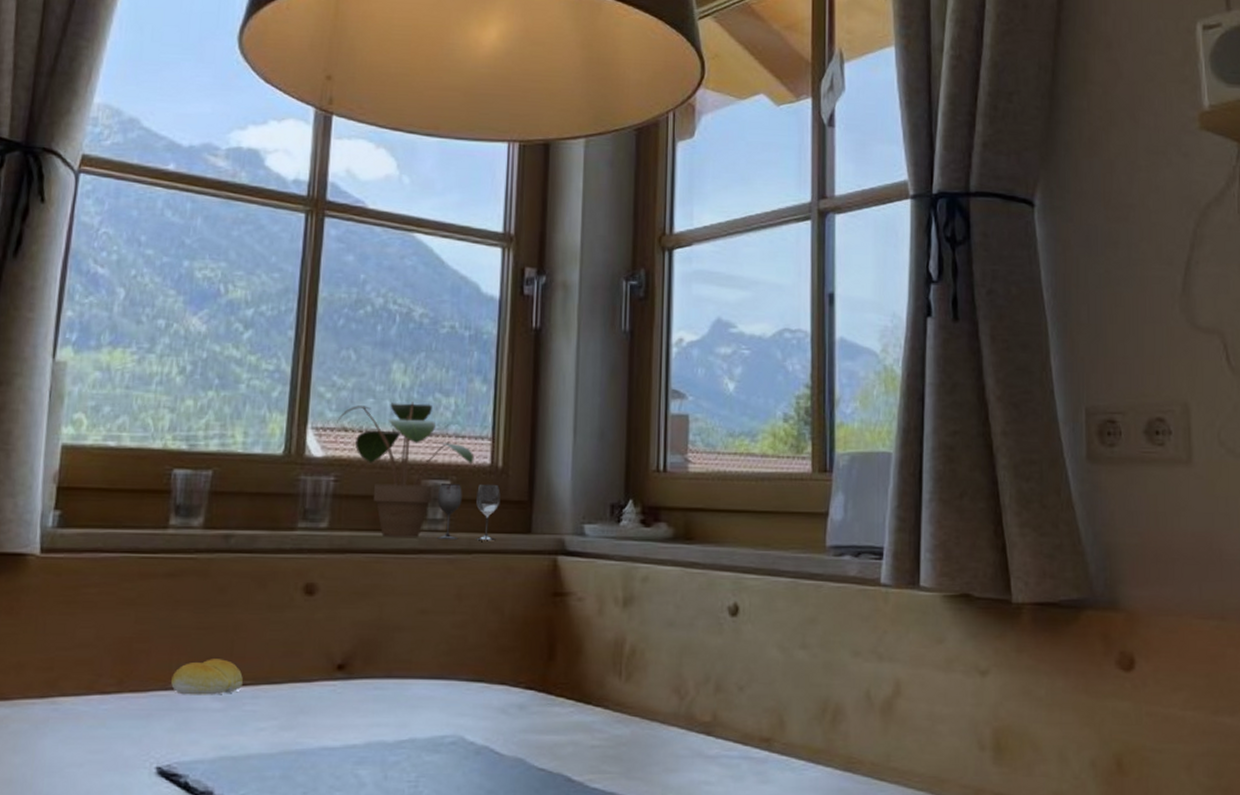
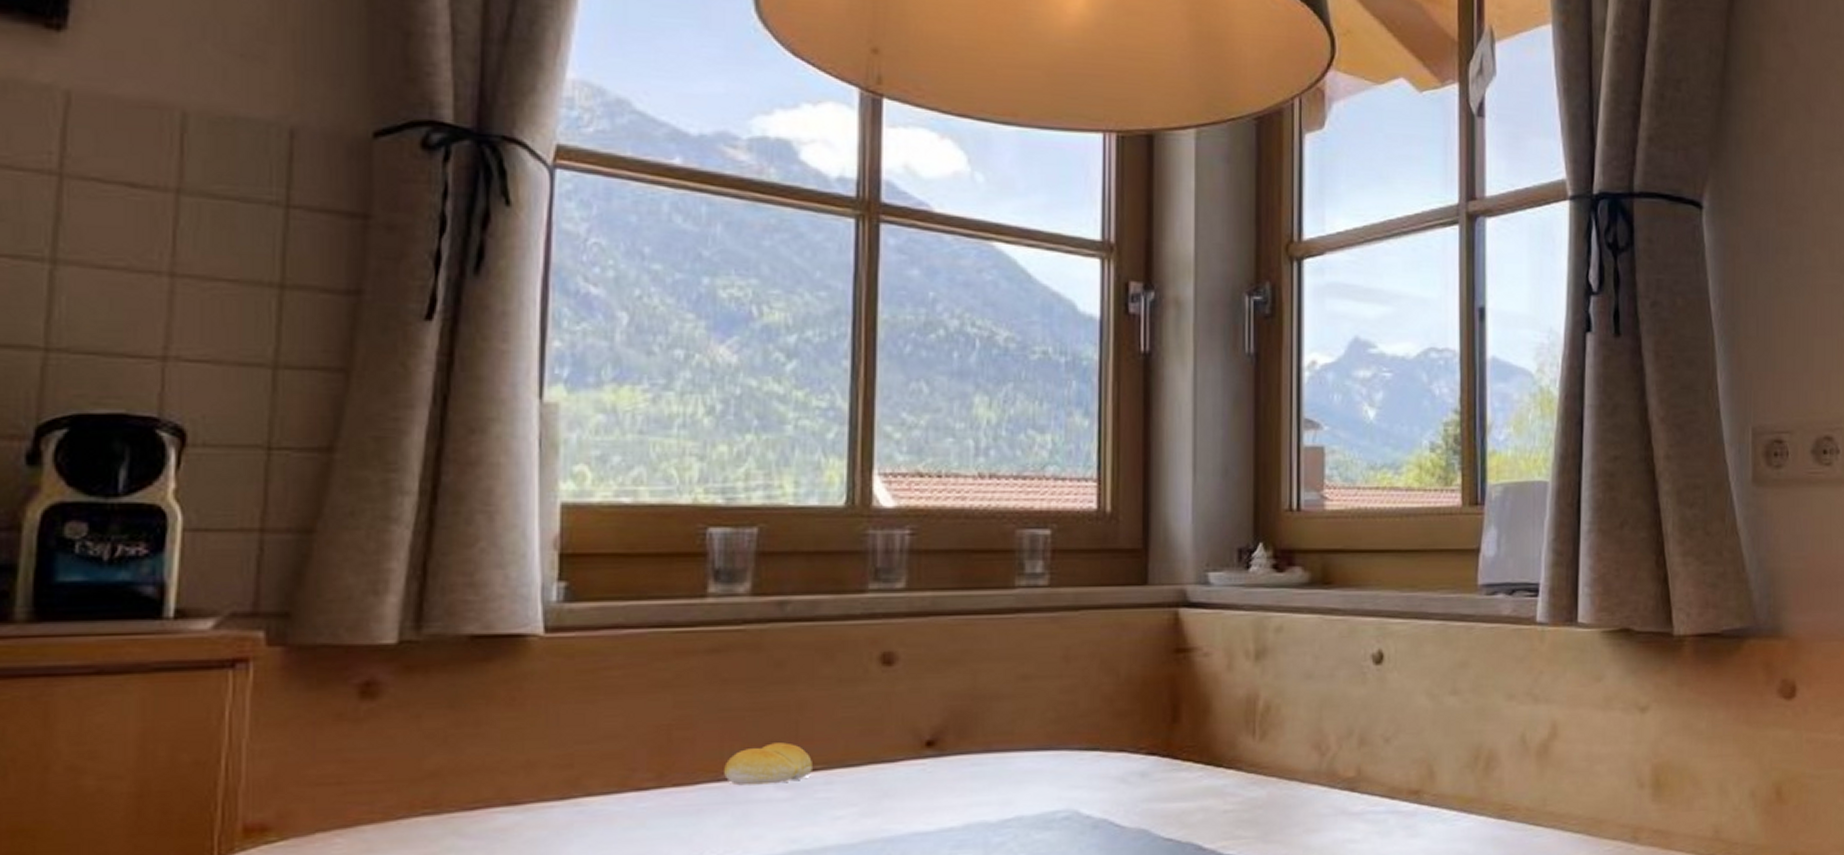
potted plant: present [337,401,475,538] -> none [909,439,1078,597]
wineglass: present [436,482,501,541] -> none [1035,531,1110,597]

